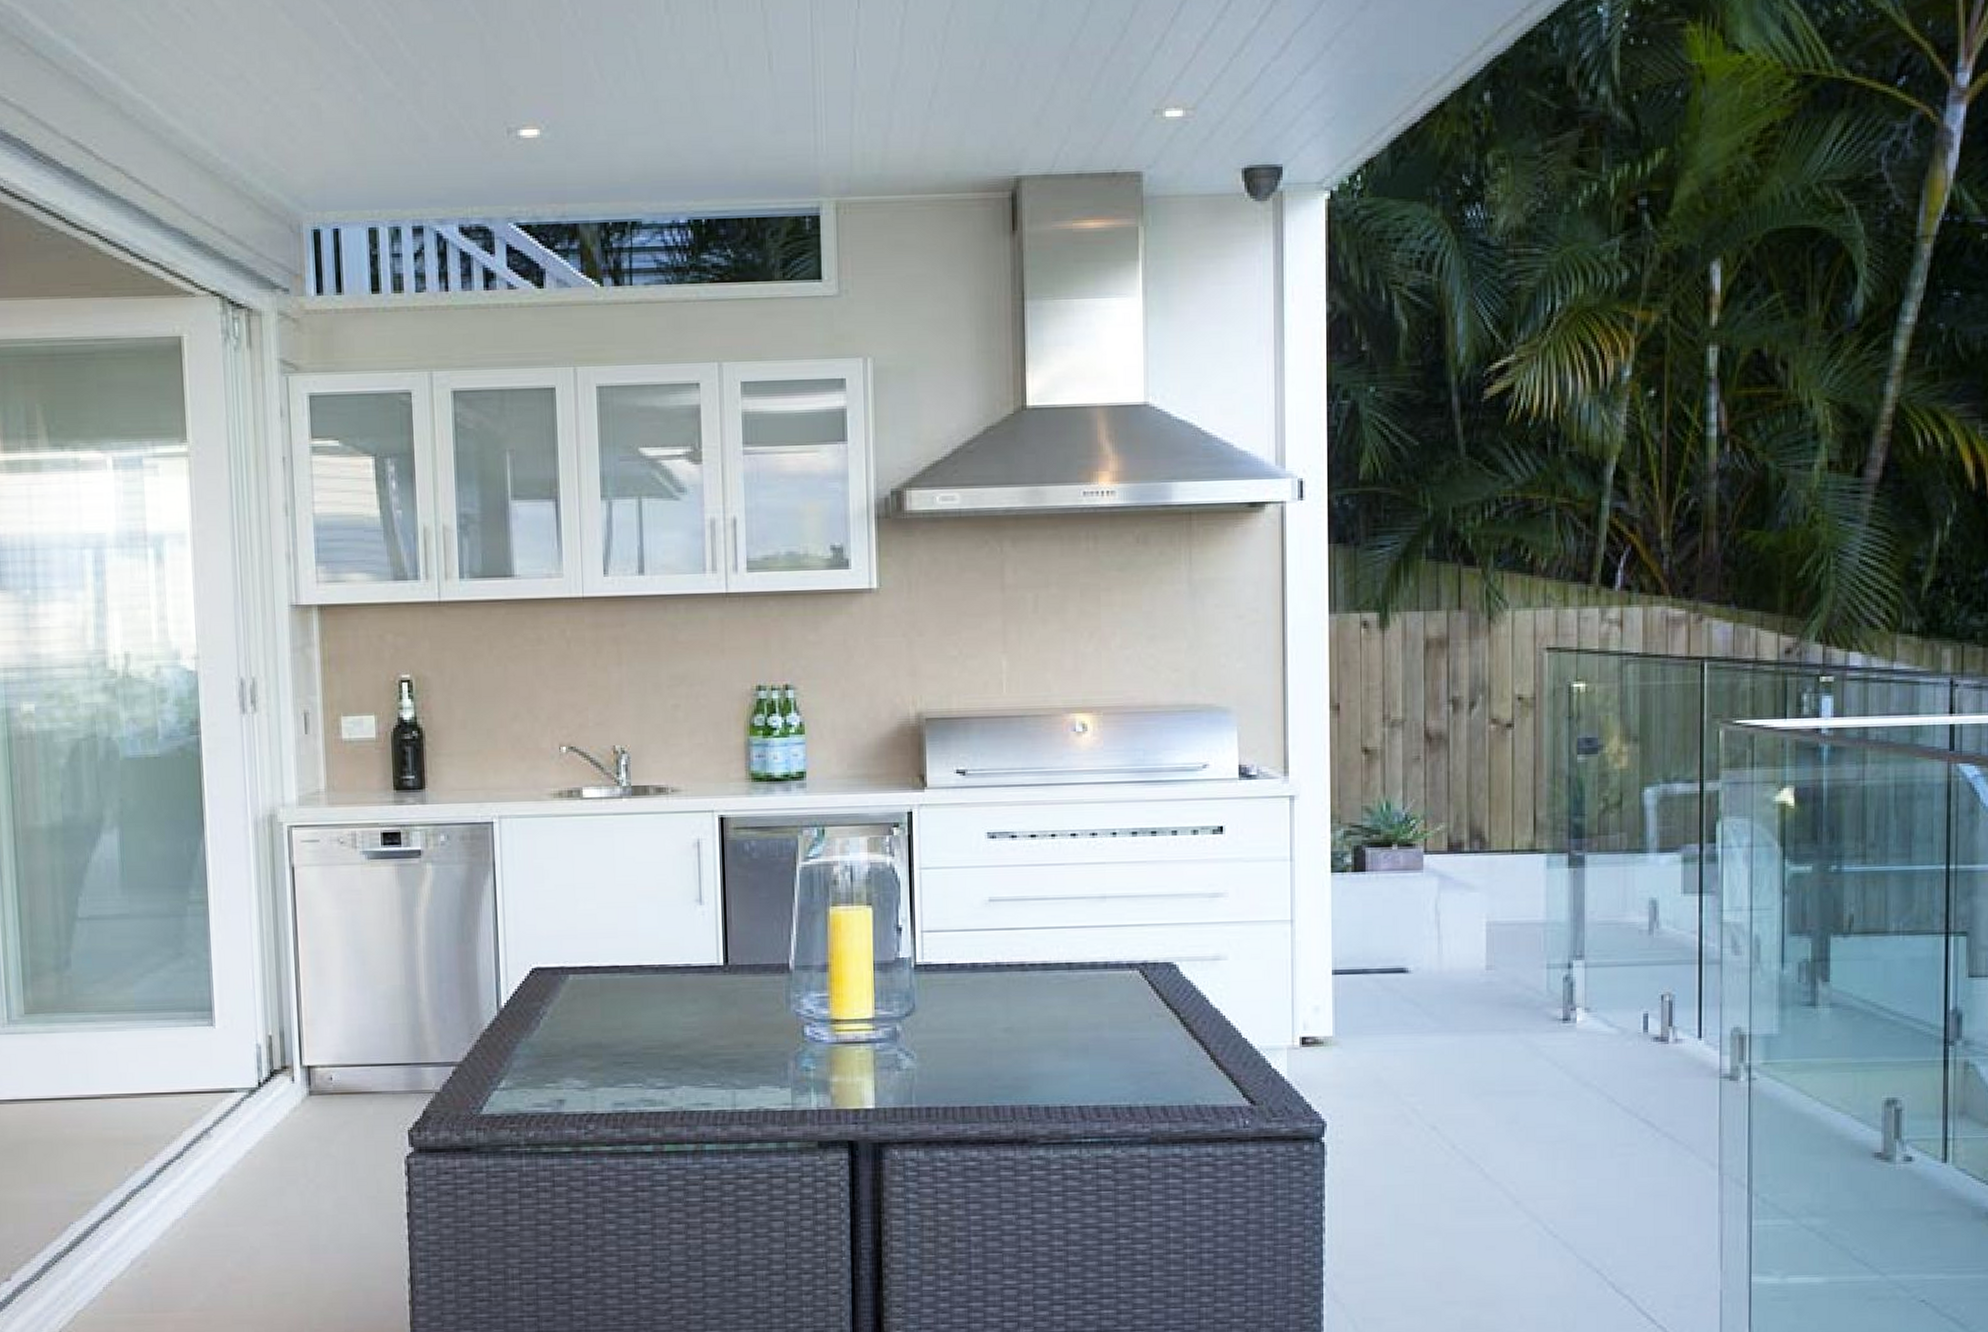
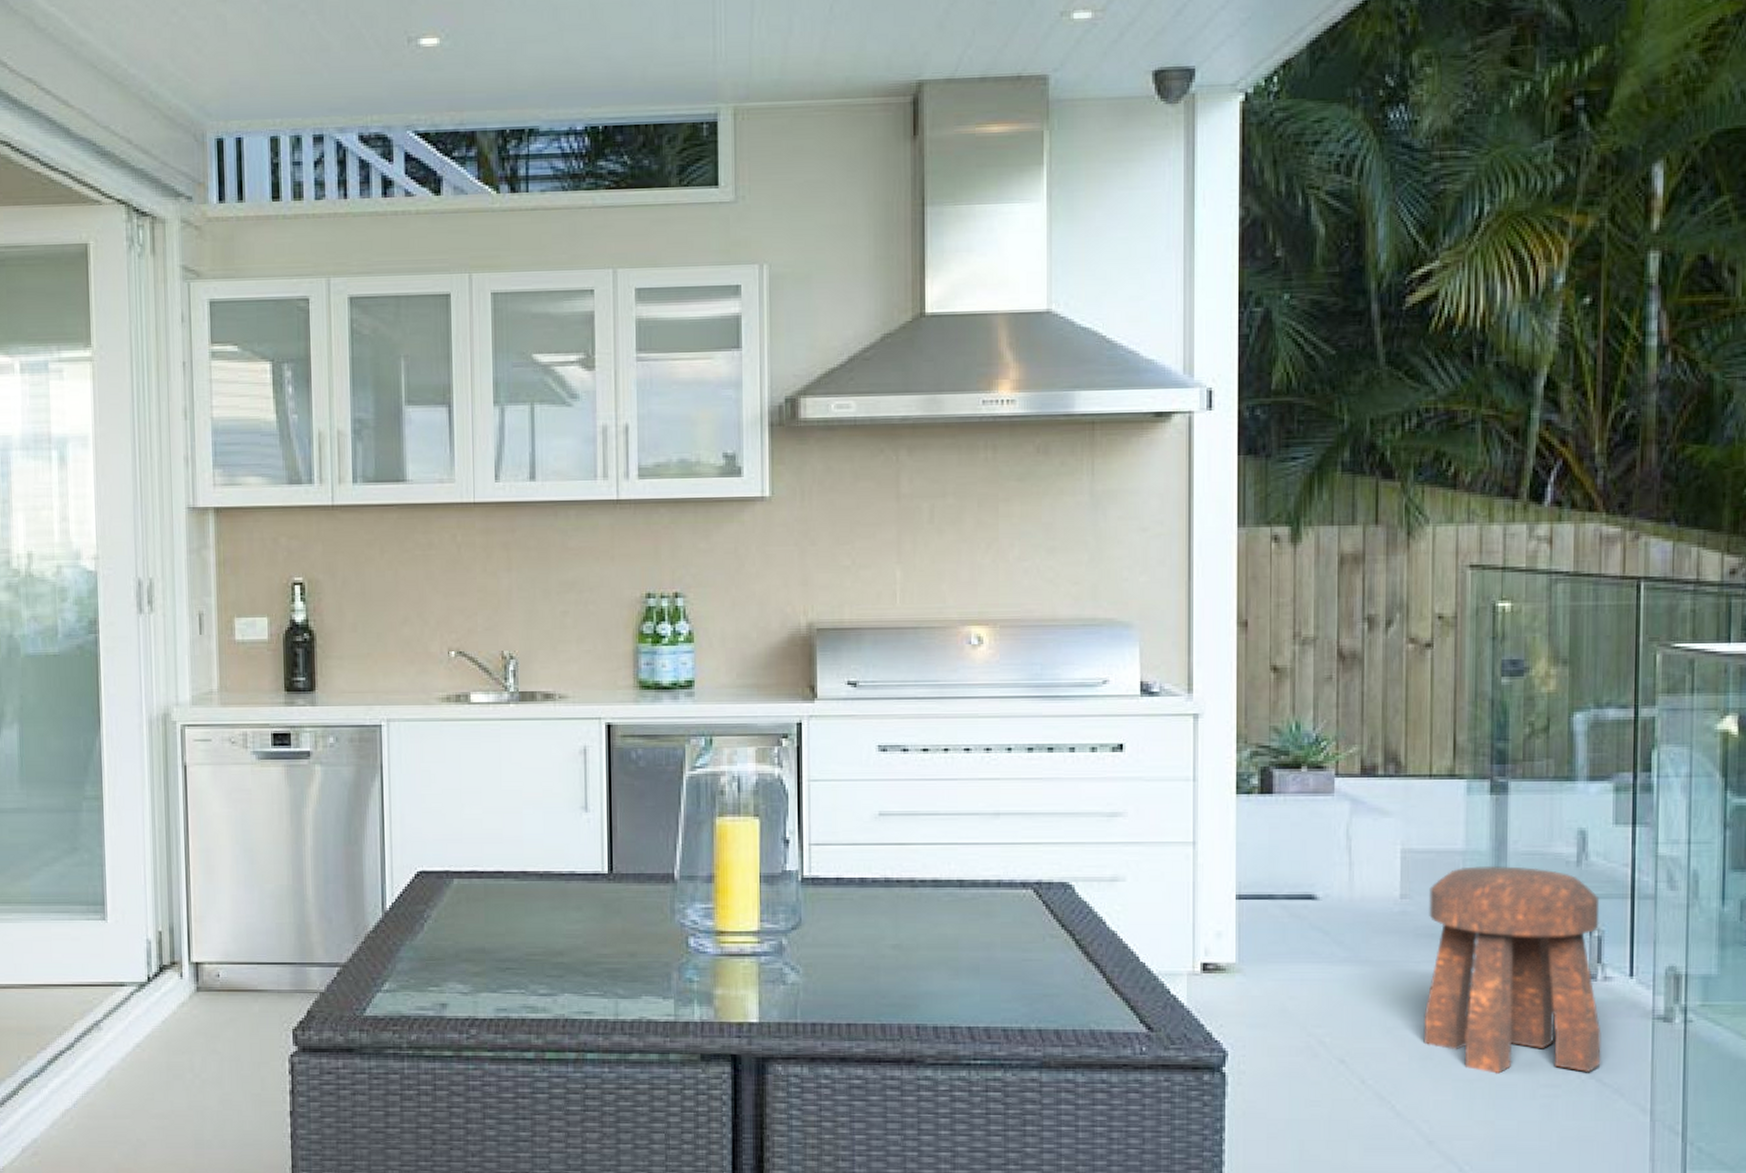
stool: none [1509,935,1673,1135] -> present [1423,865,1601,1074]

